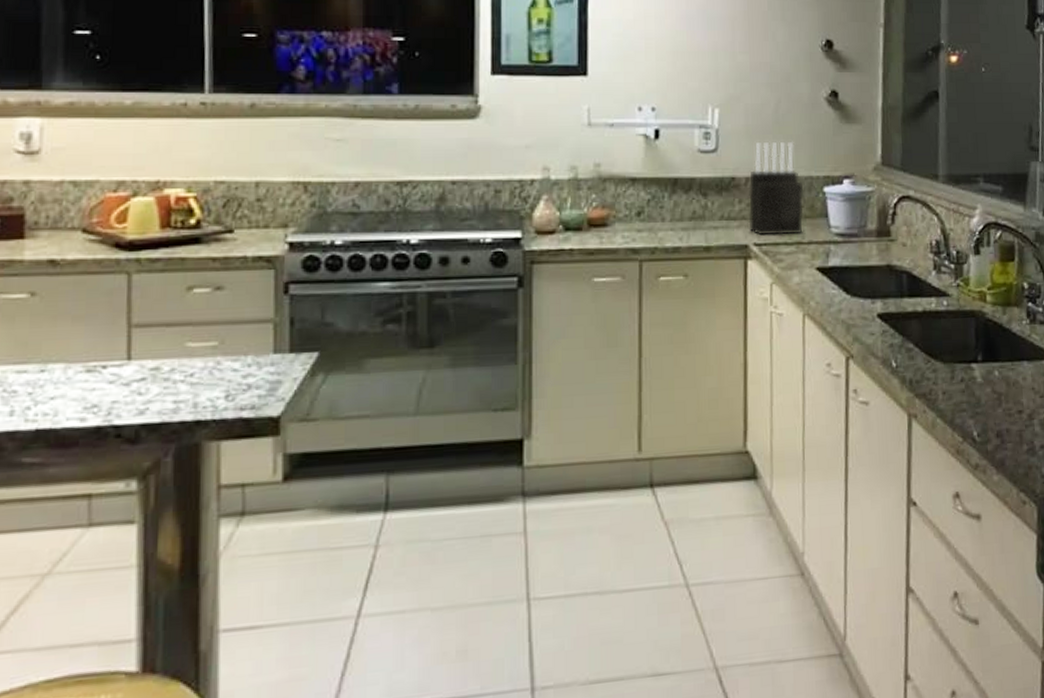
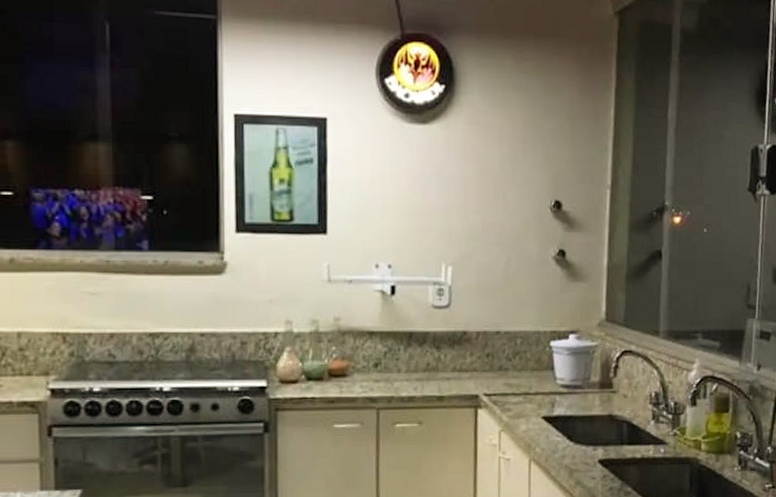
knife block: present [748,141,804,235] -> none [479,297,532,386]

